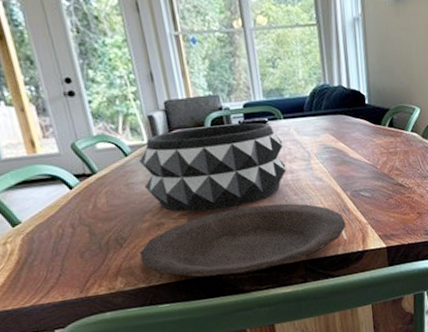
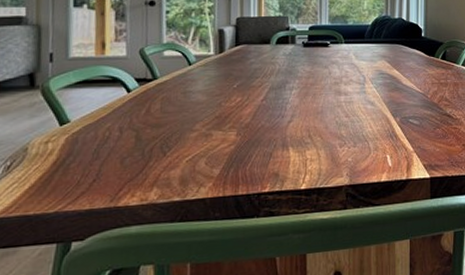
decorative bowl: present [139,123,287,213] -> none [201,44,341,126]
plate: present [140,203,346,277] -> none [181,124,392,195]

